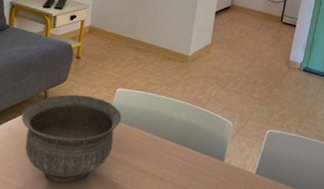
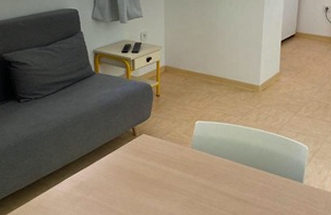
bowl: present [21,95,122,182] -> none [115,130,203,207]

